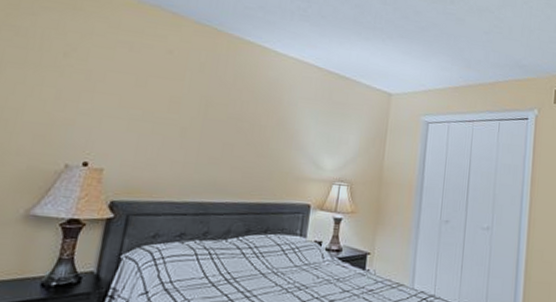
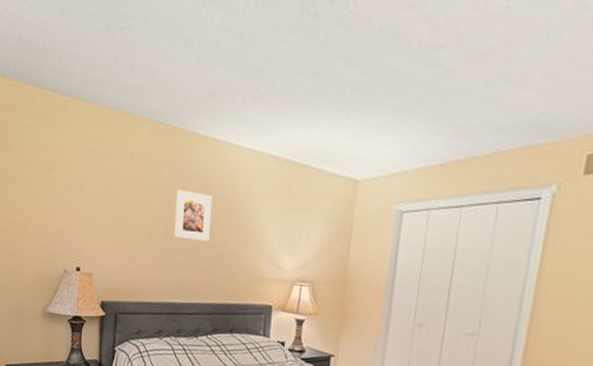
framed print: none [209,87,255,140] -> present [173,189,212,241]

